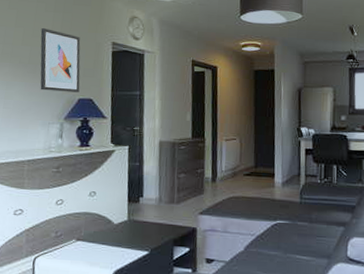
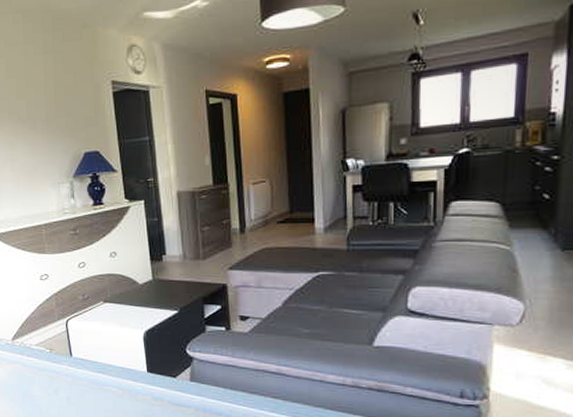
wall art: present [40,27,81,93] -> none [33,74,84,148]

